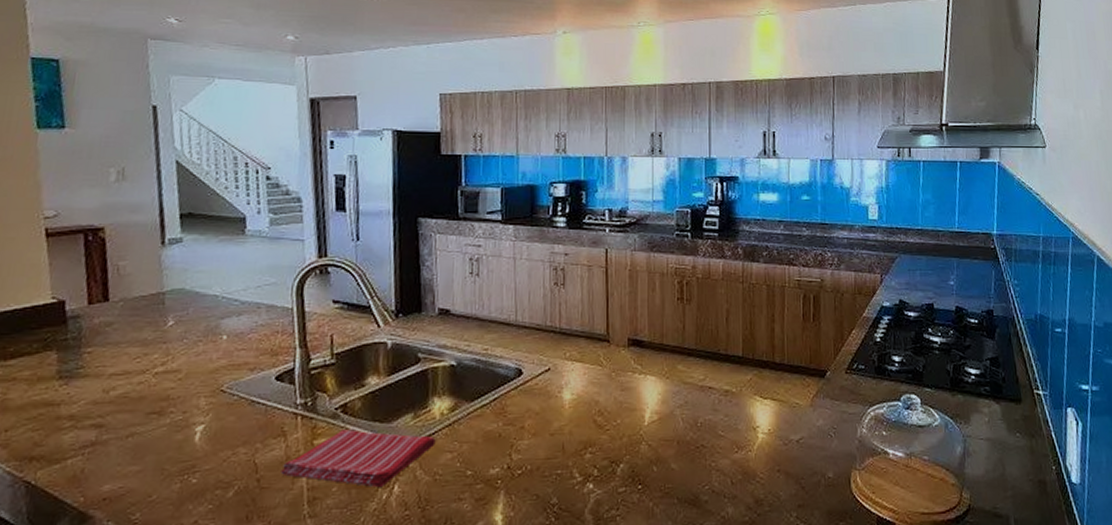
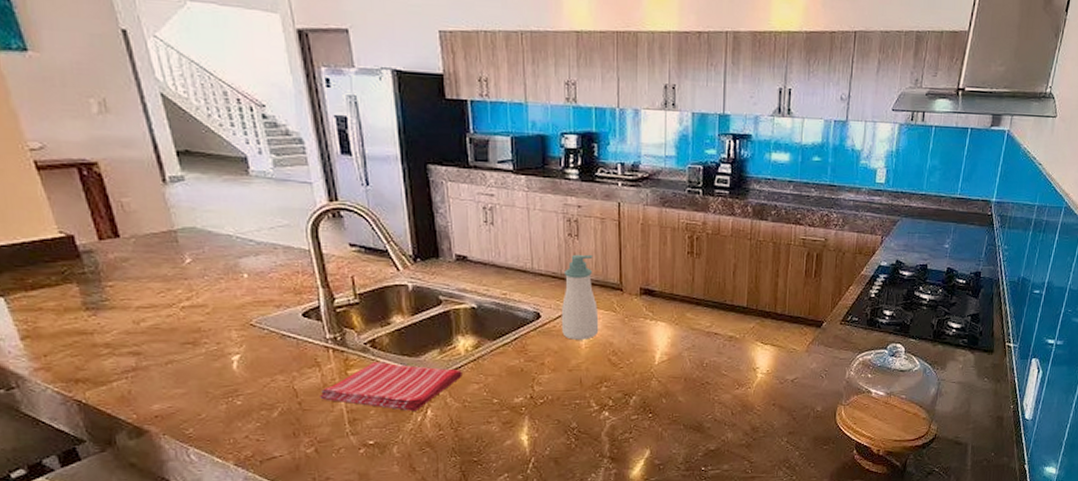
soap bottle: none [543,304,584,399] -> present [561,254,599,340]

